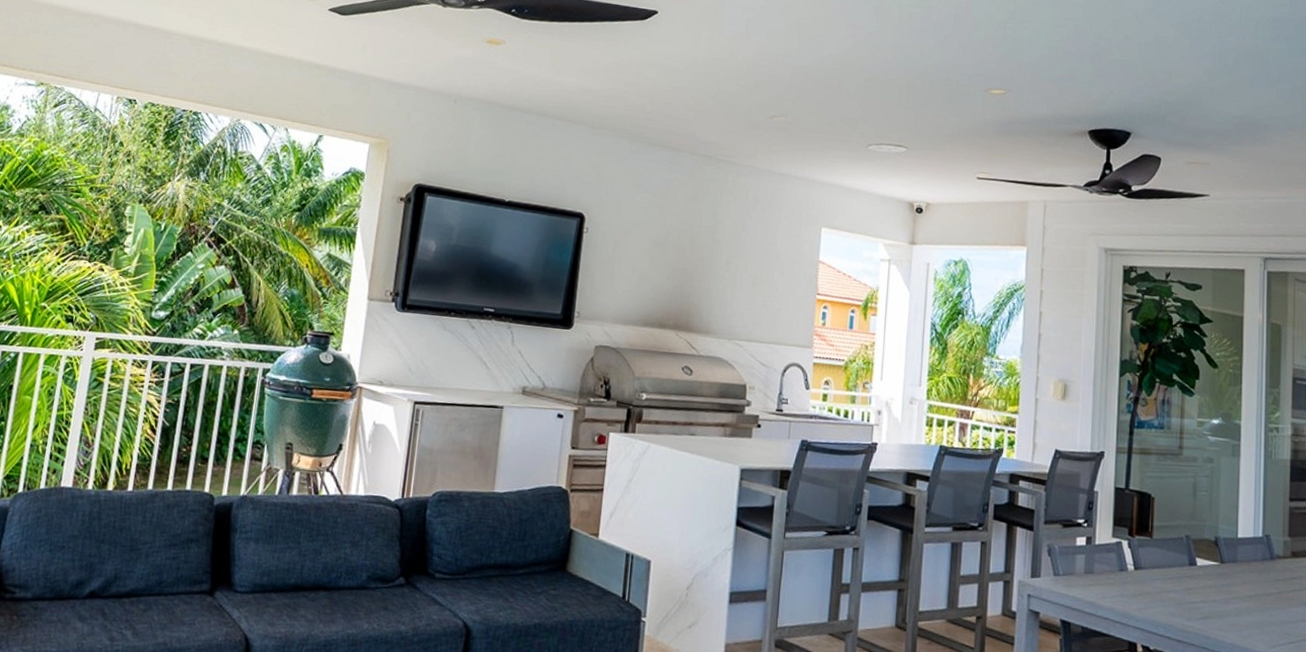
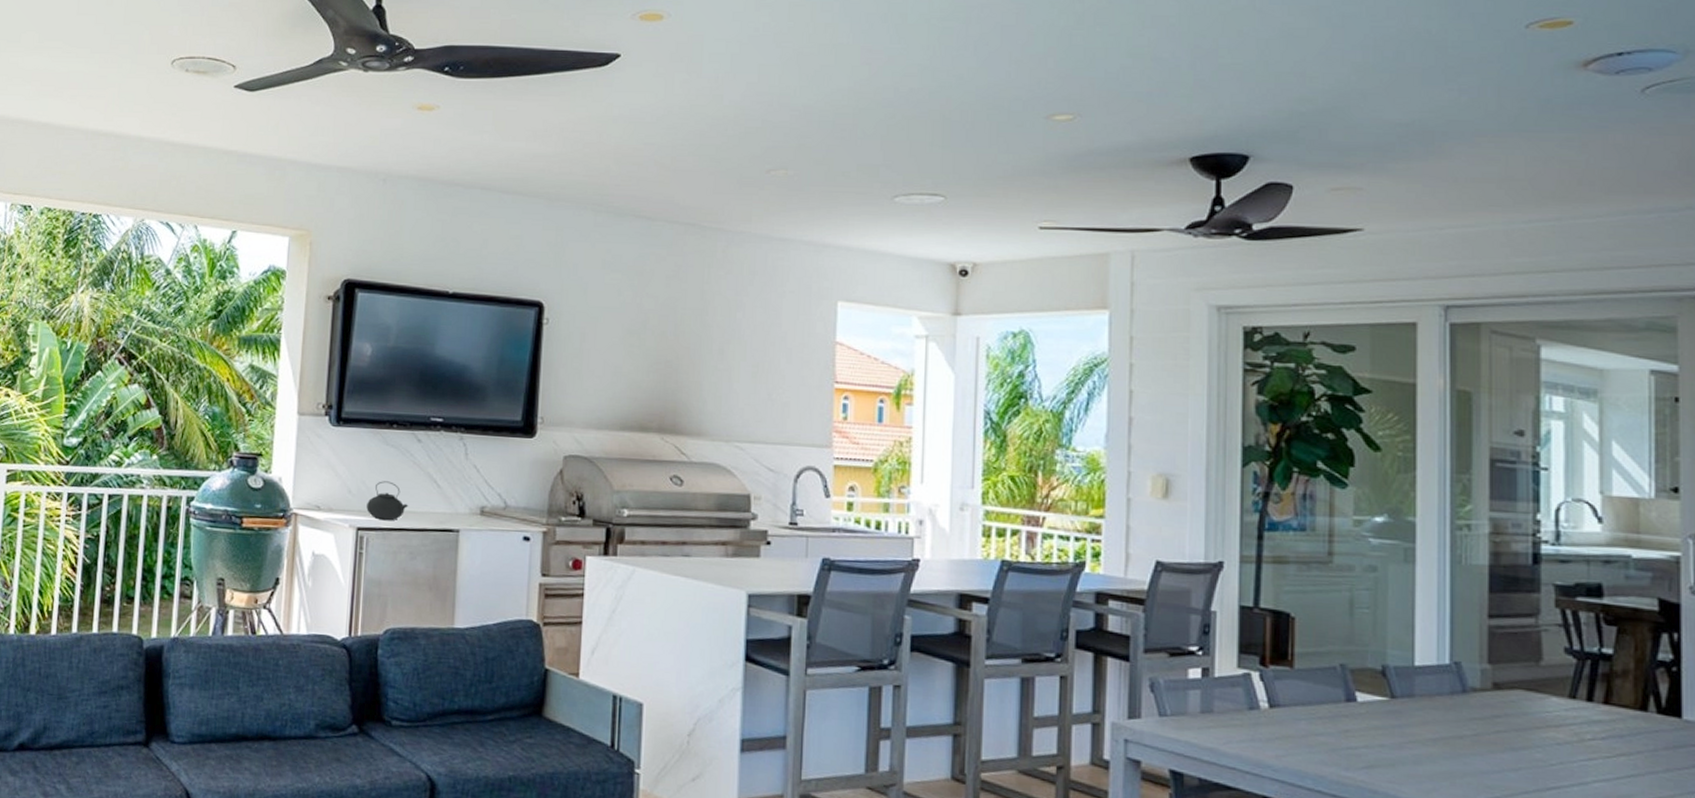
teakettle: none [423,361,461,396] -> present [366,481,409,520]

